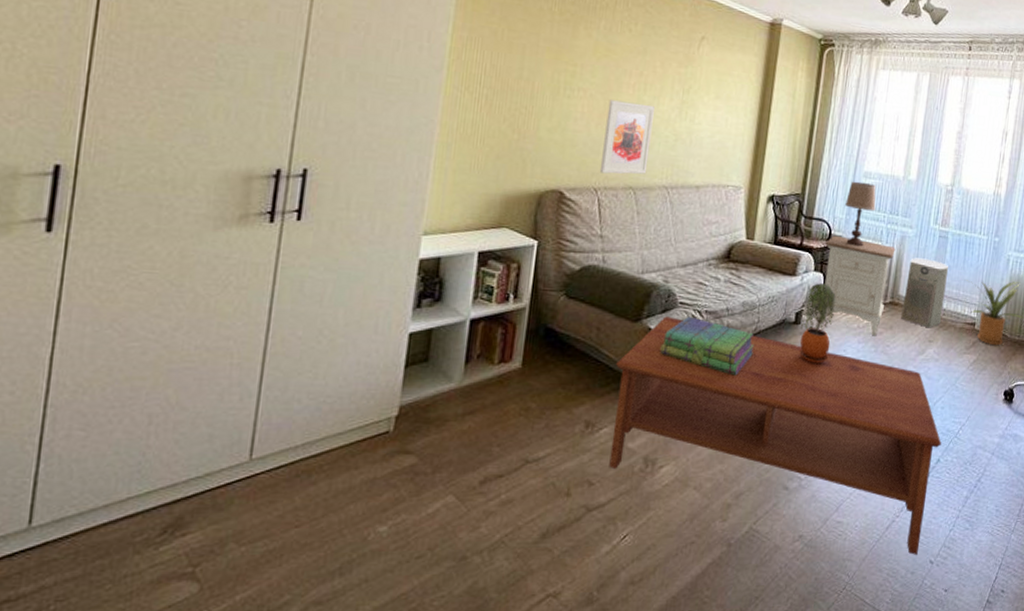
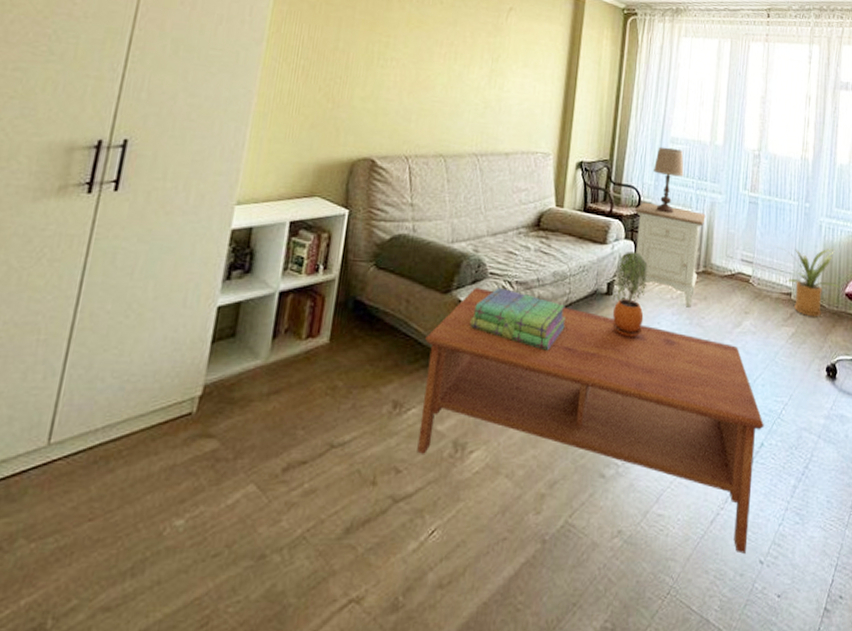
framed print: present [599,100,655,175] -> none [410,69,465,142]
air purifier: present [901,258,949,328] -> none [715,224,761,299]

